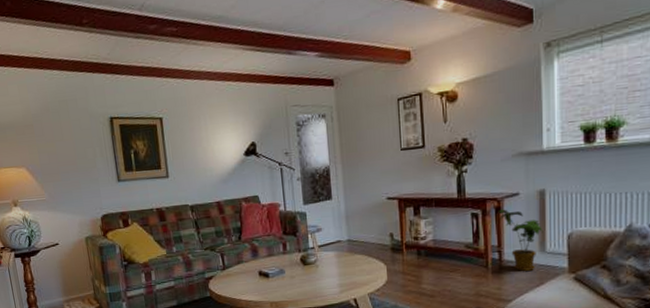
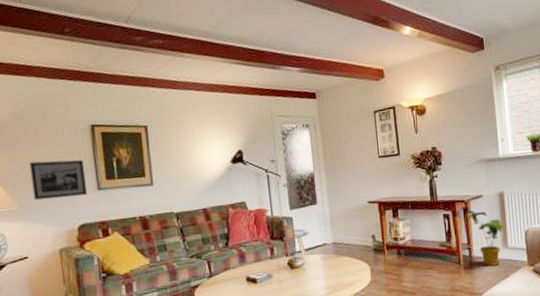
picture frame: none [56,152,109,190] -> present [29,159,88,200]

